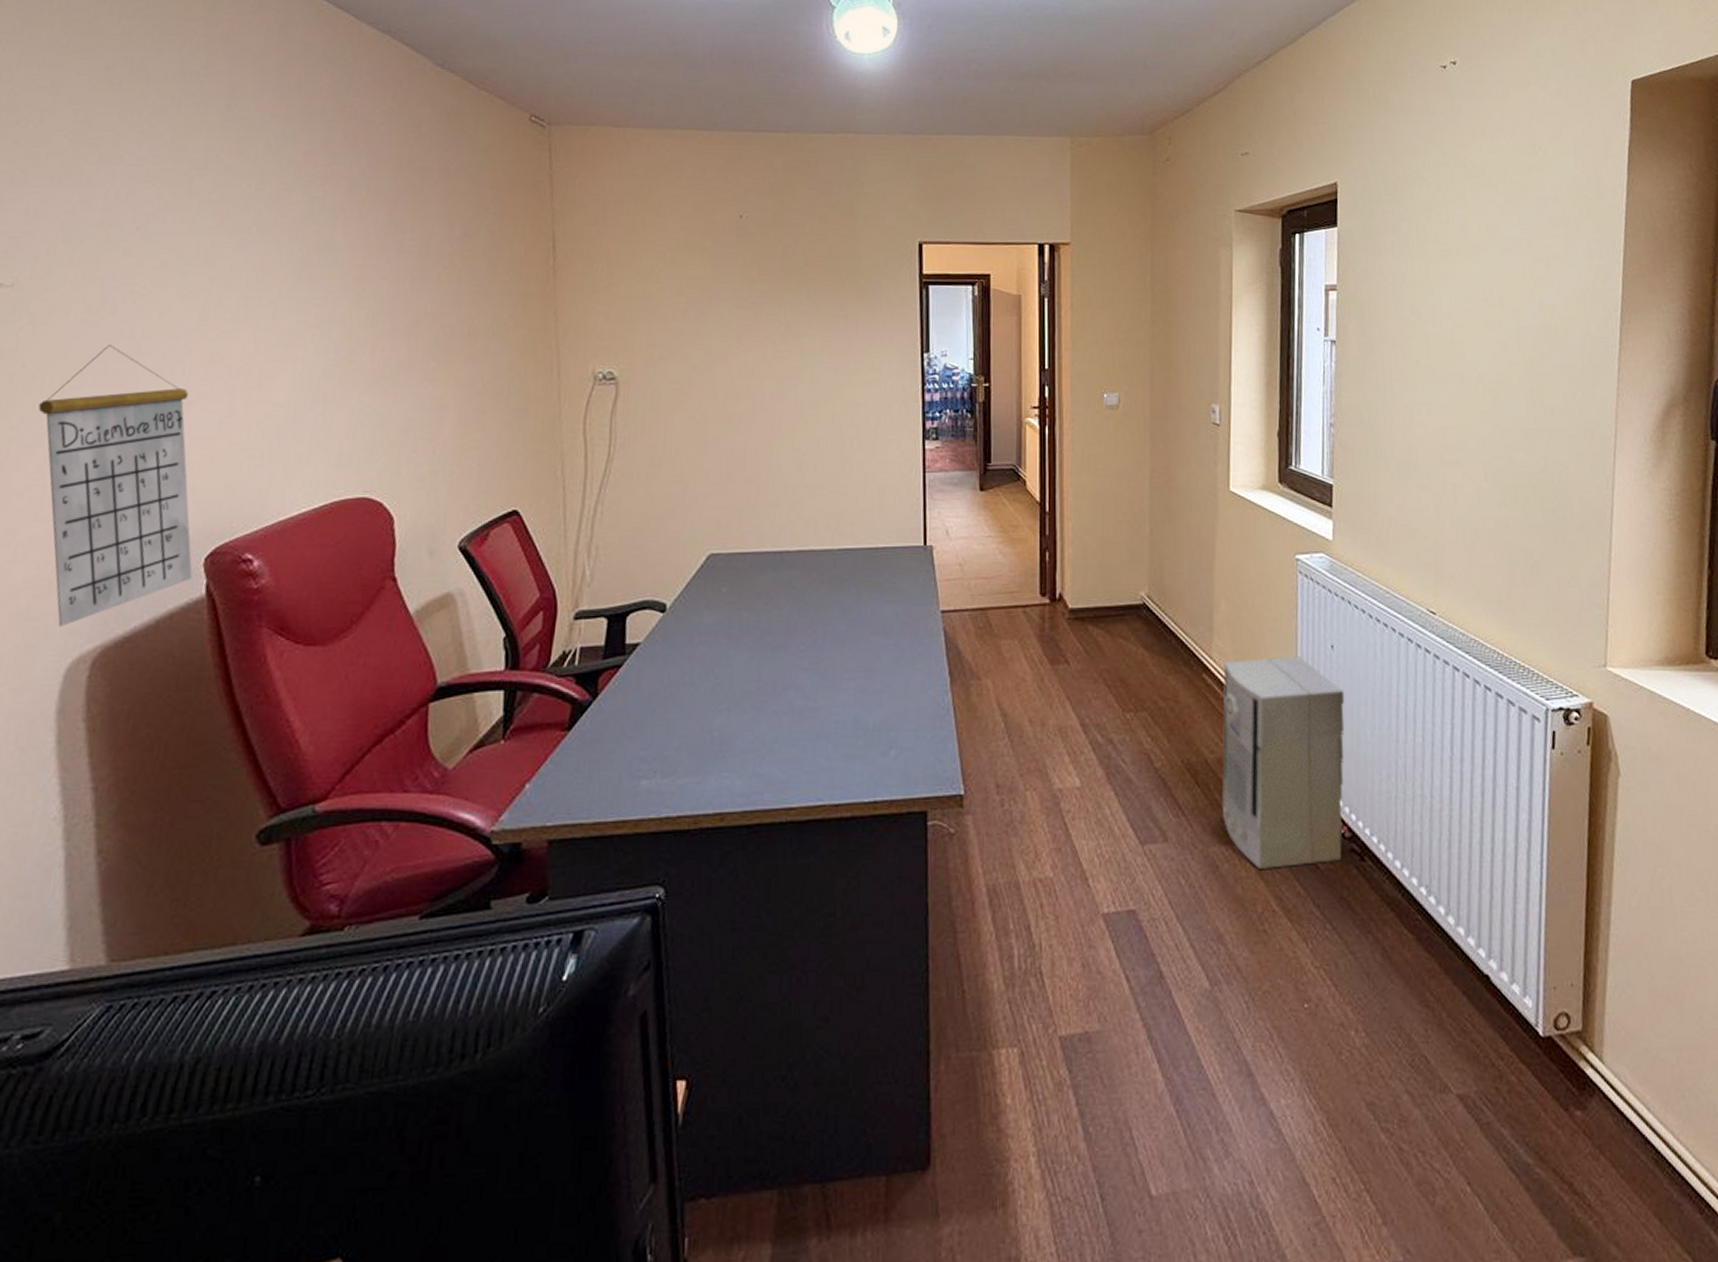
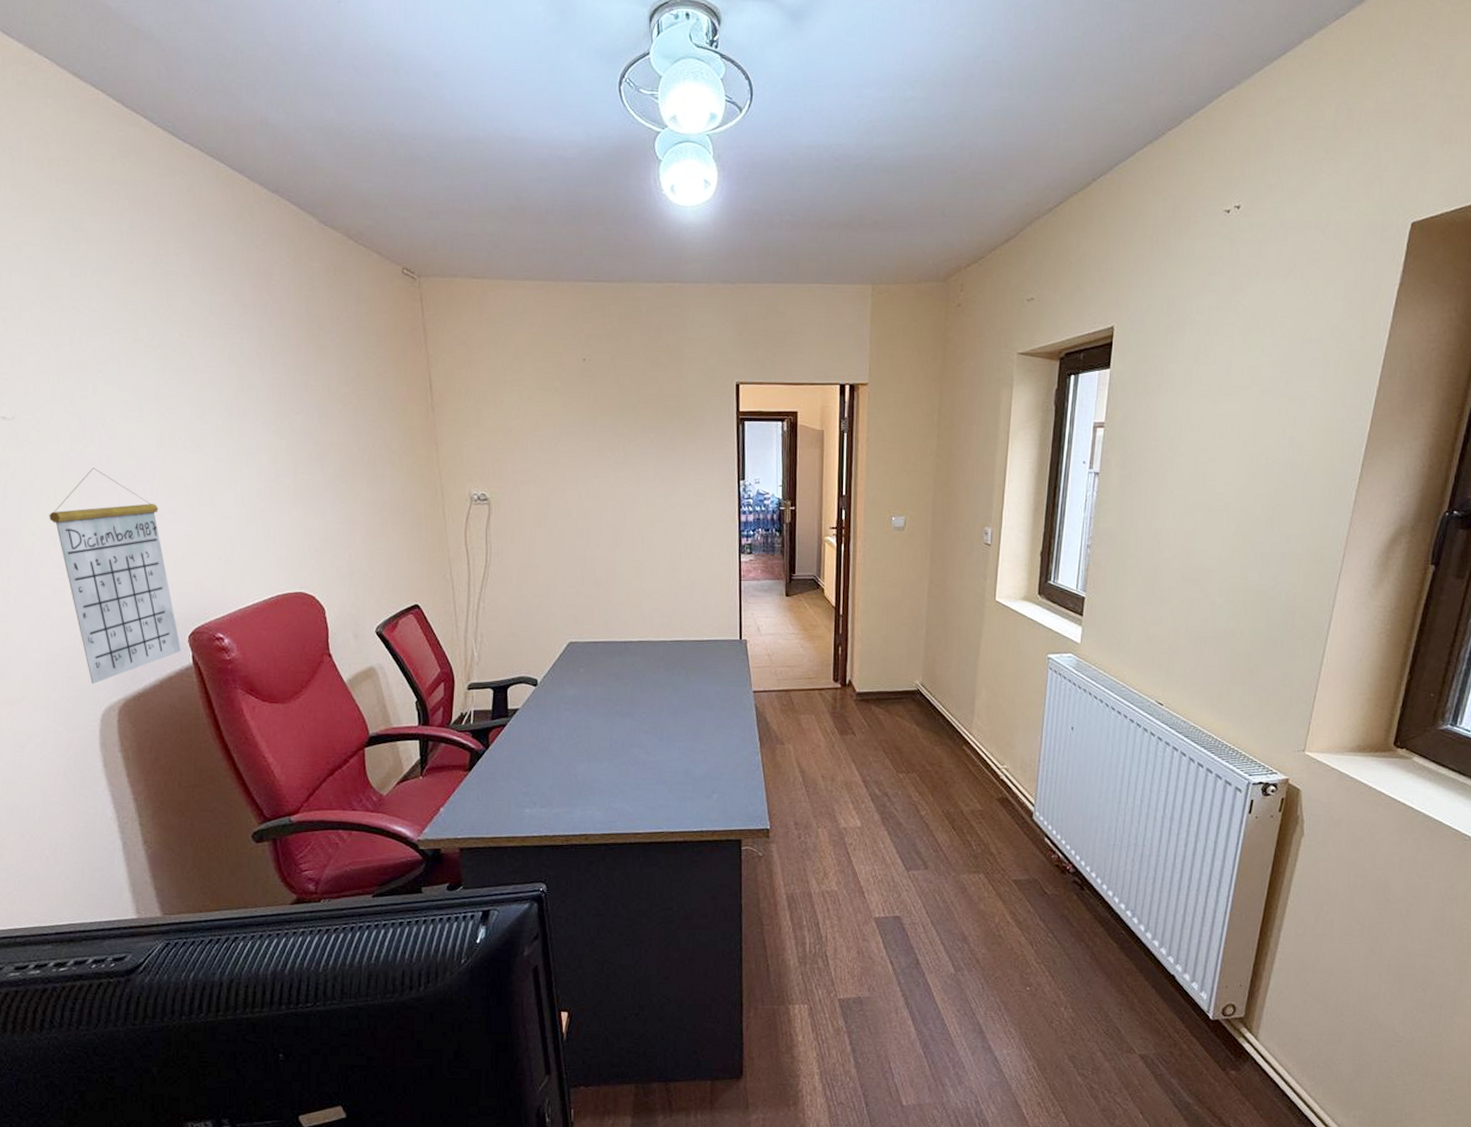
air purifier: present [1221,656,1345,869] -> none [972,734,1079,892]

